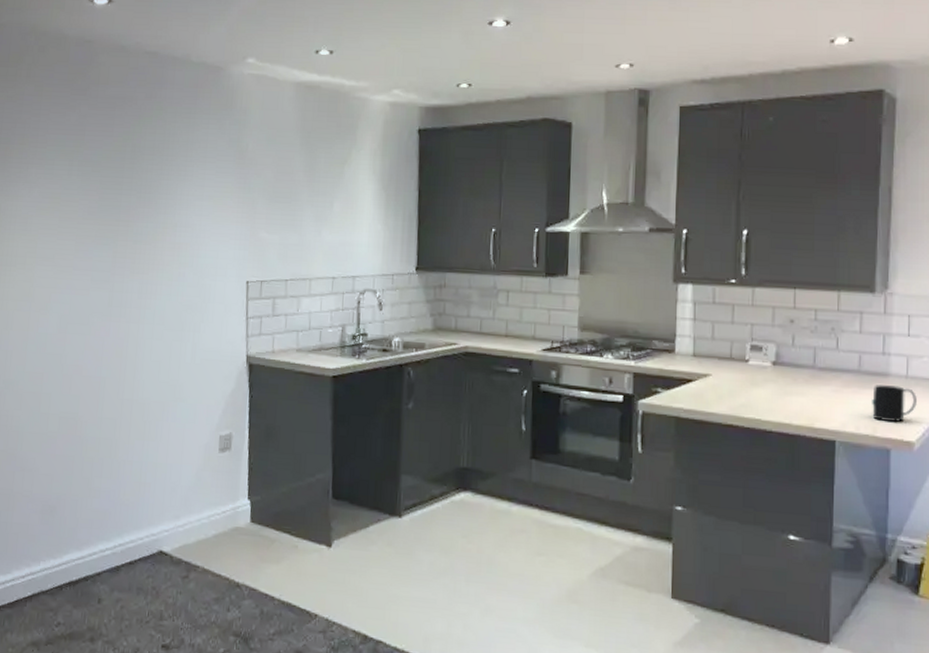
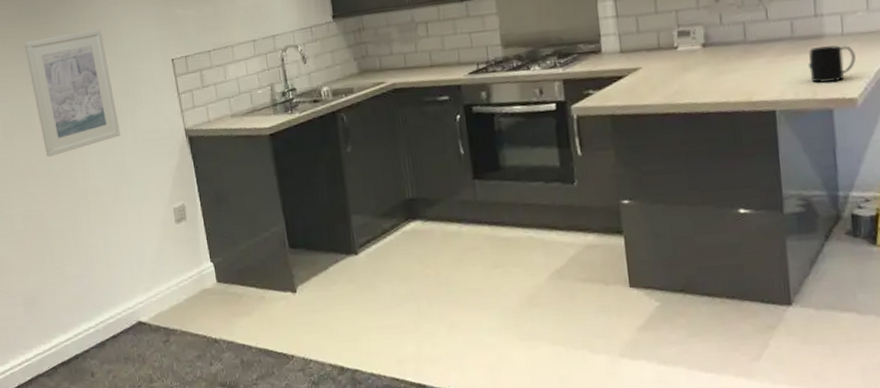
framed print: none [97,236,181,359] -> present [24,29,121,157]

